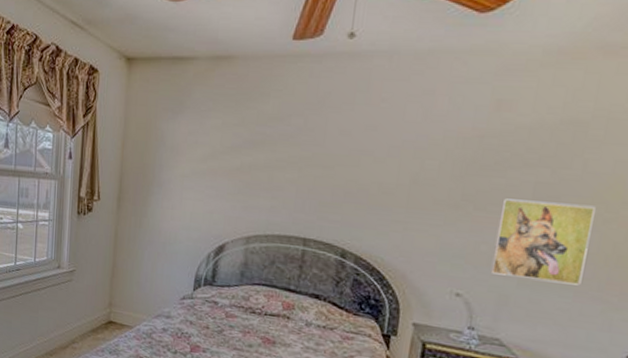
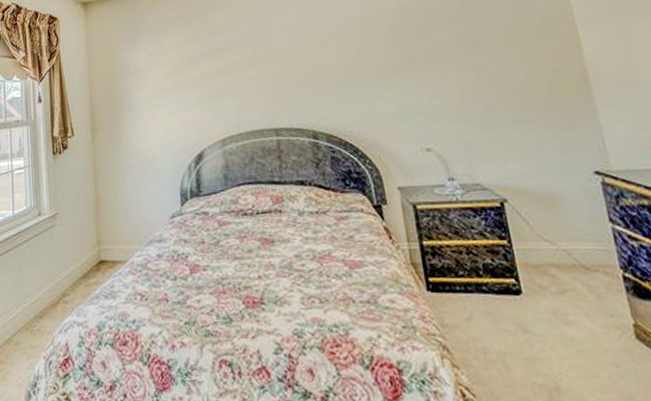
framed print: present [490,198,595,286] -> none [436,45,528,123]

